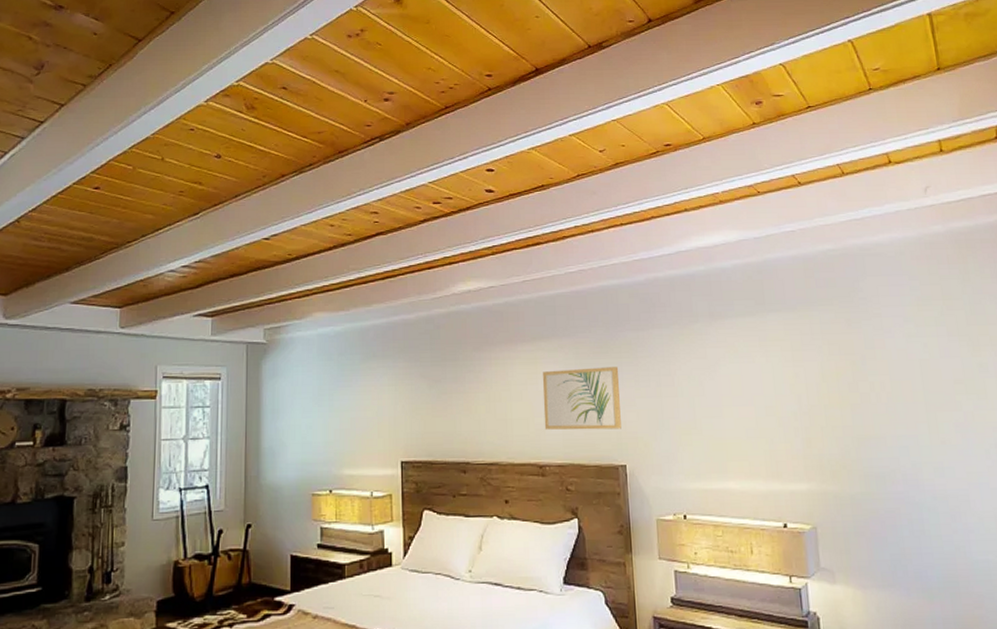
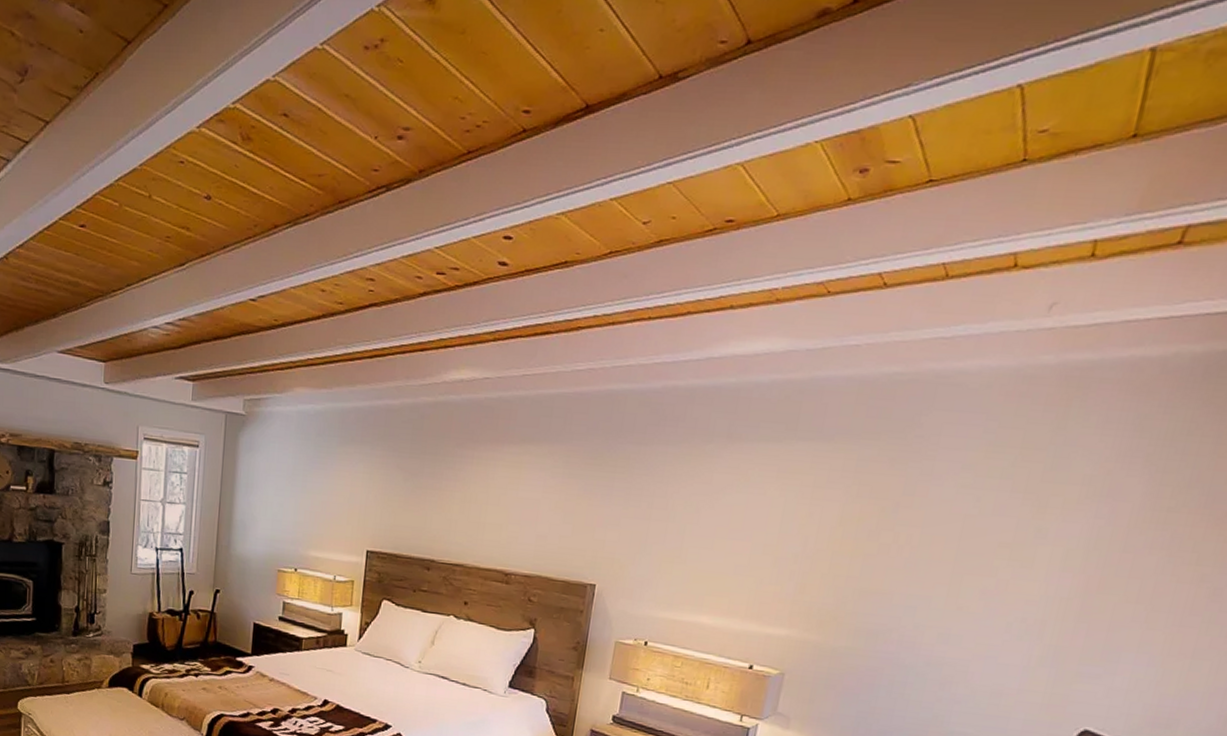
wall art: present [542,367,621,430] -> none [517,477,610,548]

